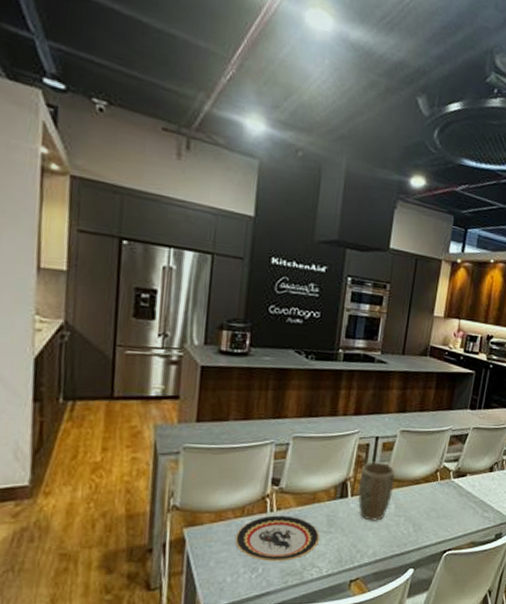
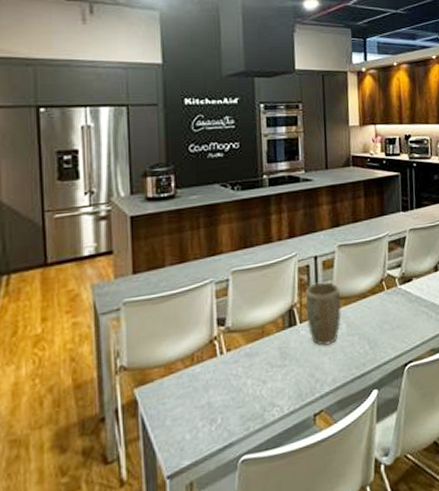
plate: present [234,515,320,562] -> none [188,355,276,410]

